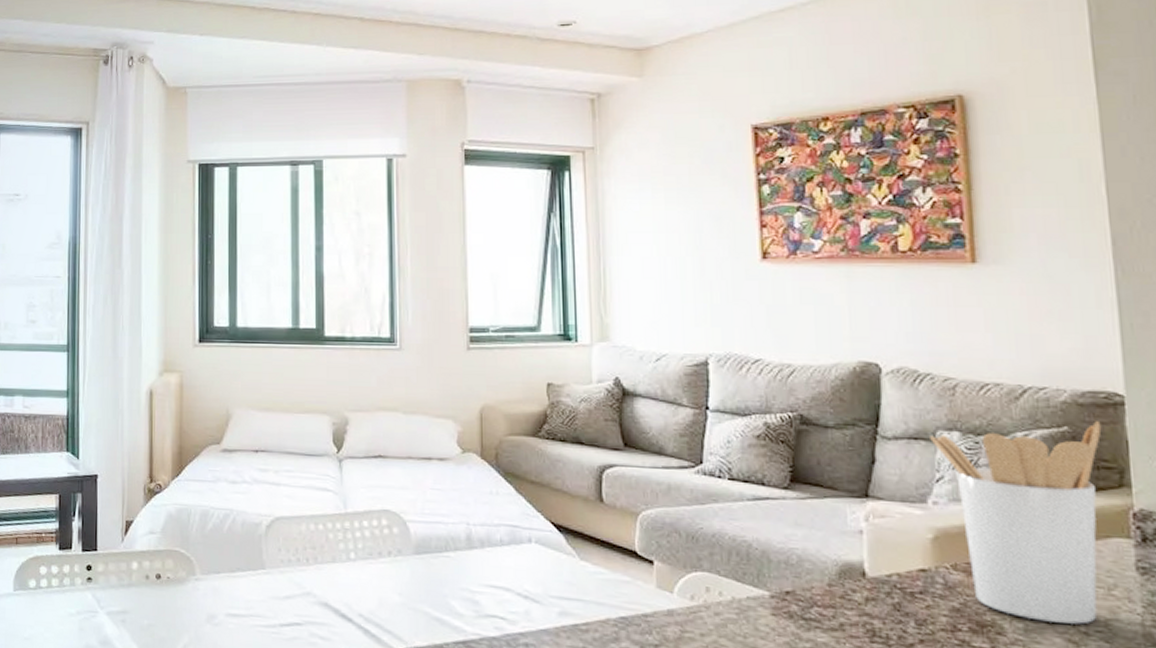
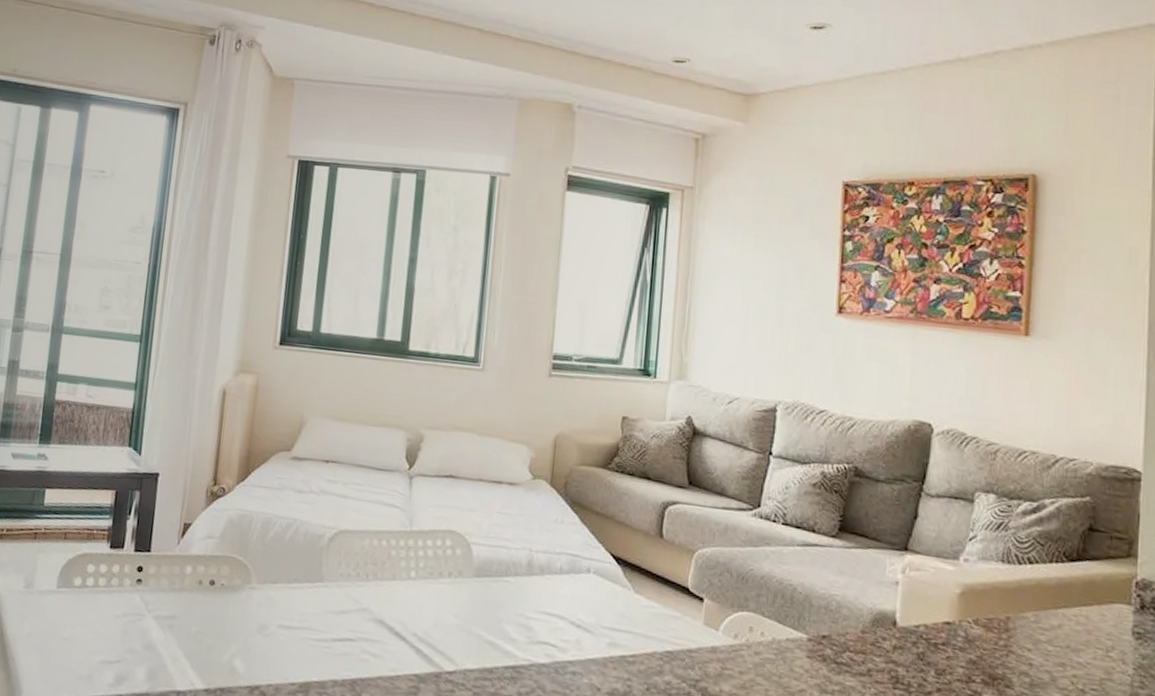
utensil holder: present [930,421,1102,625] -> none [969,494,1119,682]

